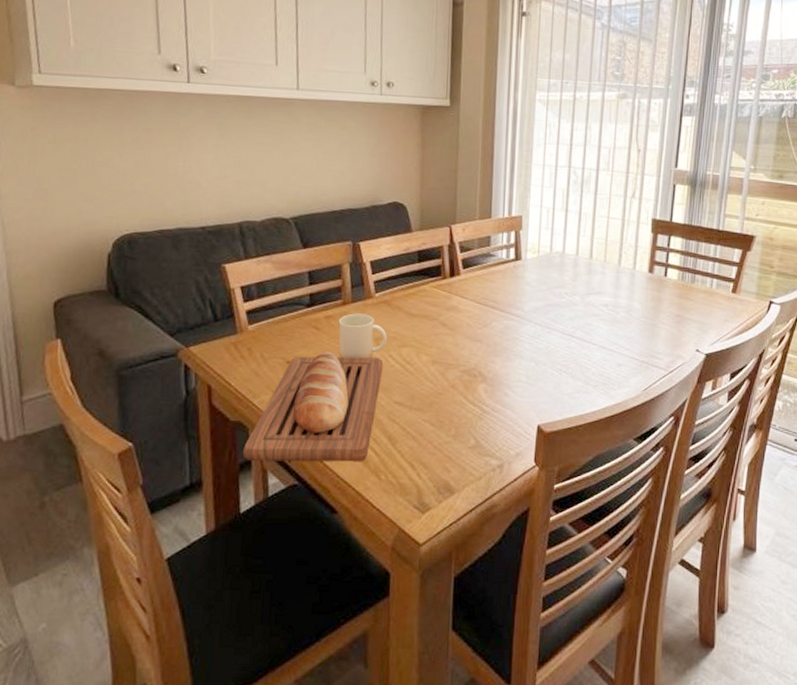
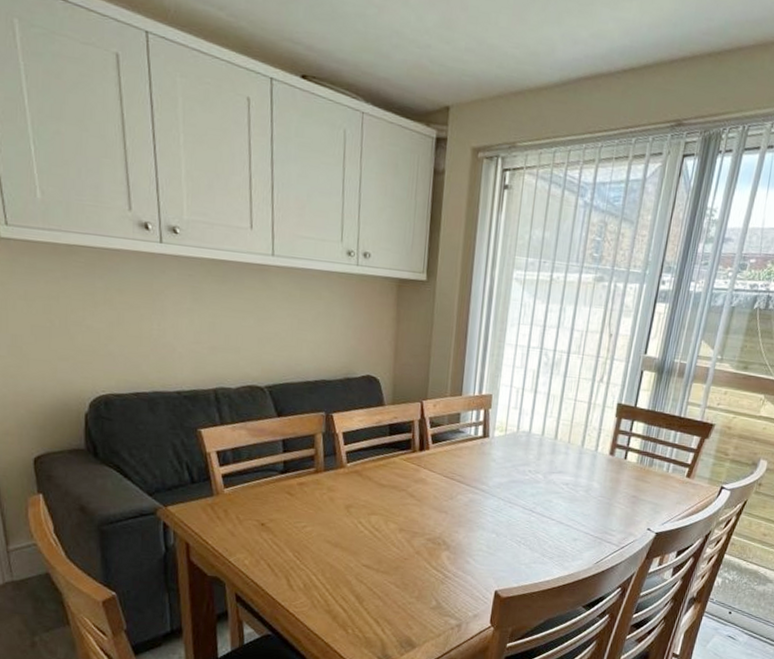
bread loaf: present [243,352,384,462] -> none [220,516,353,617]
mug: present [338,313,388,359] -> none [310,481,358,525]

